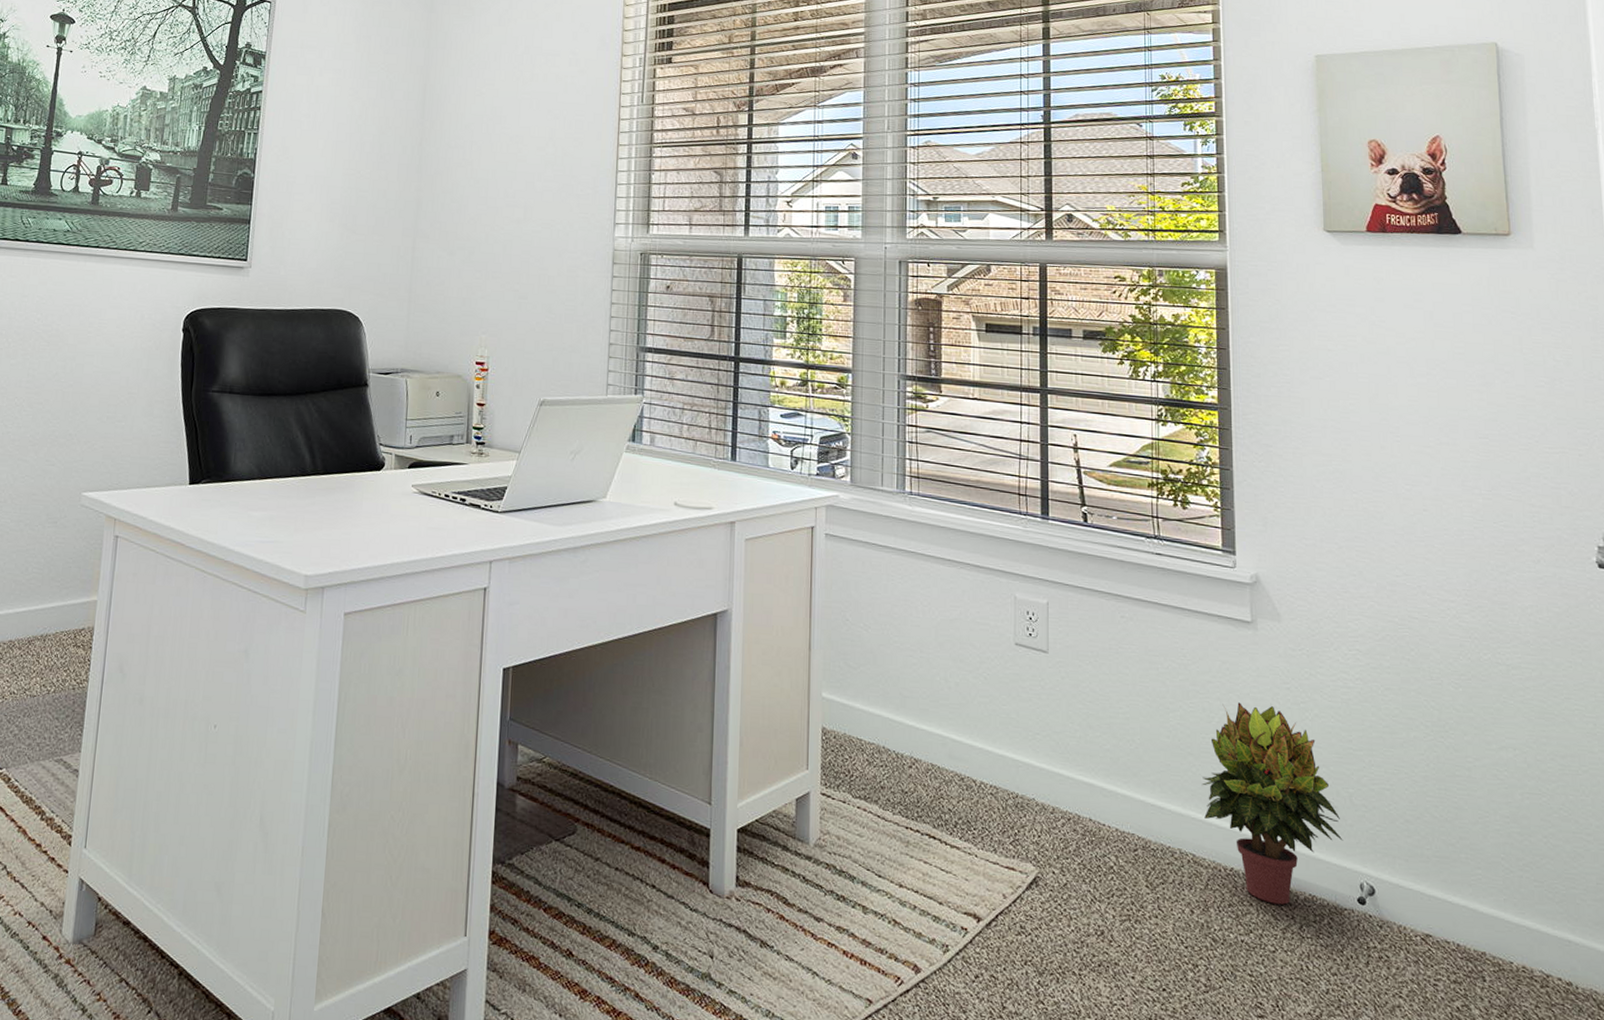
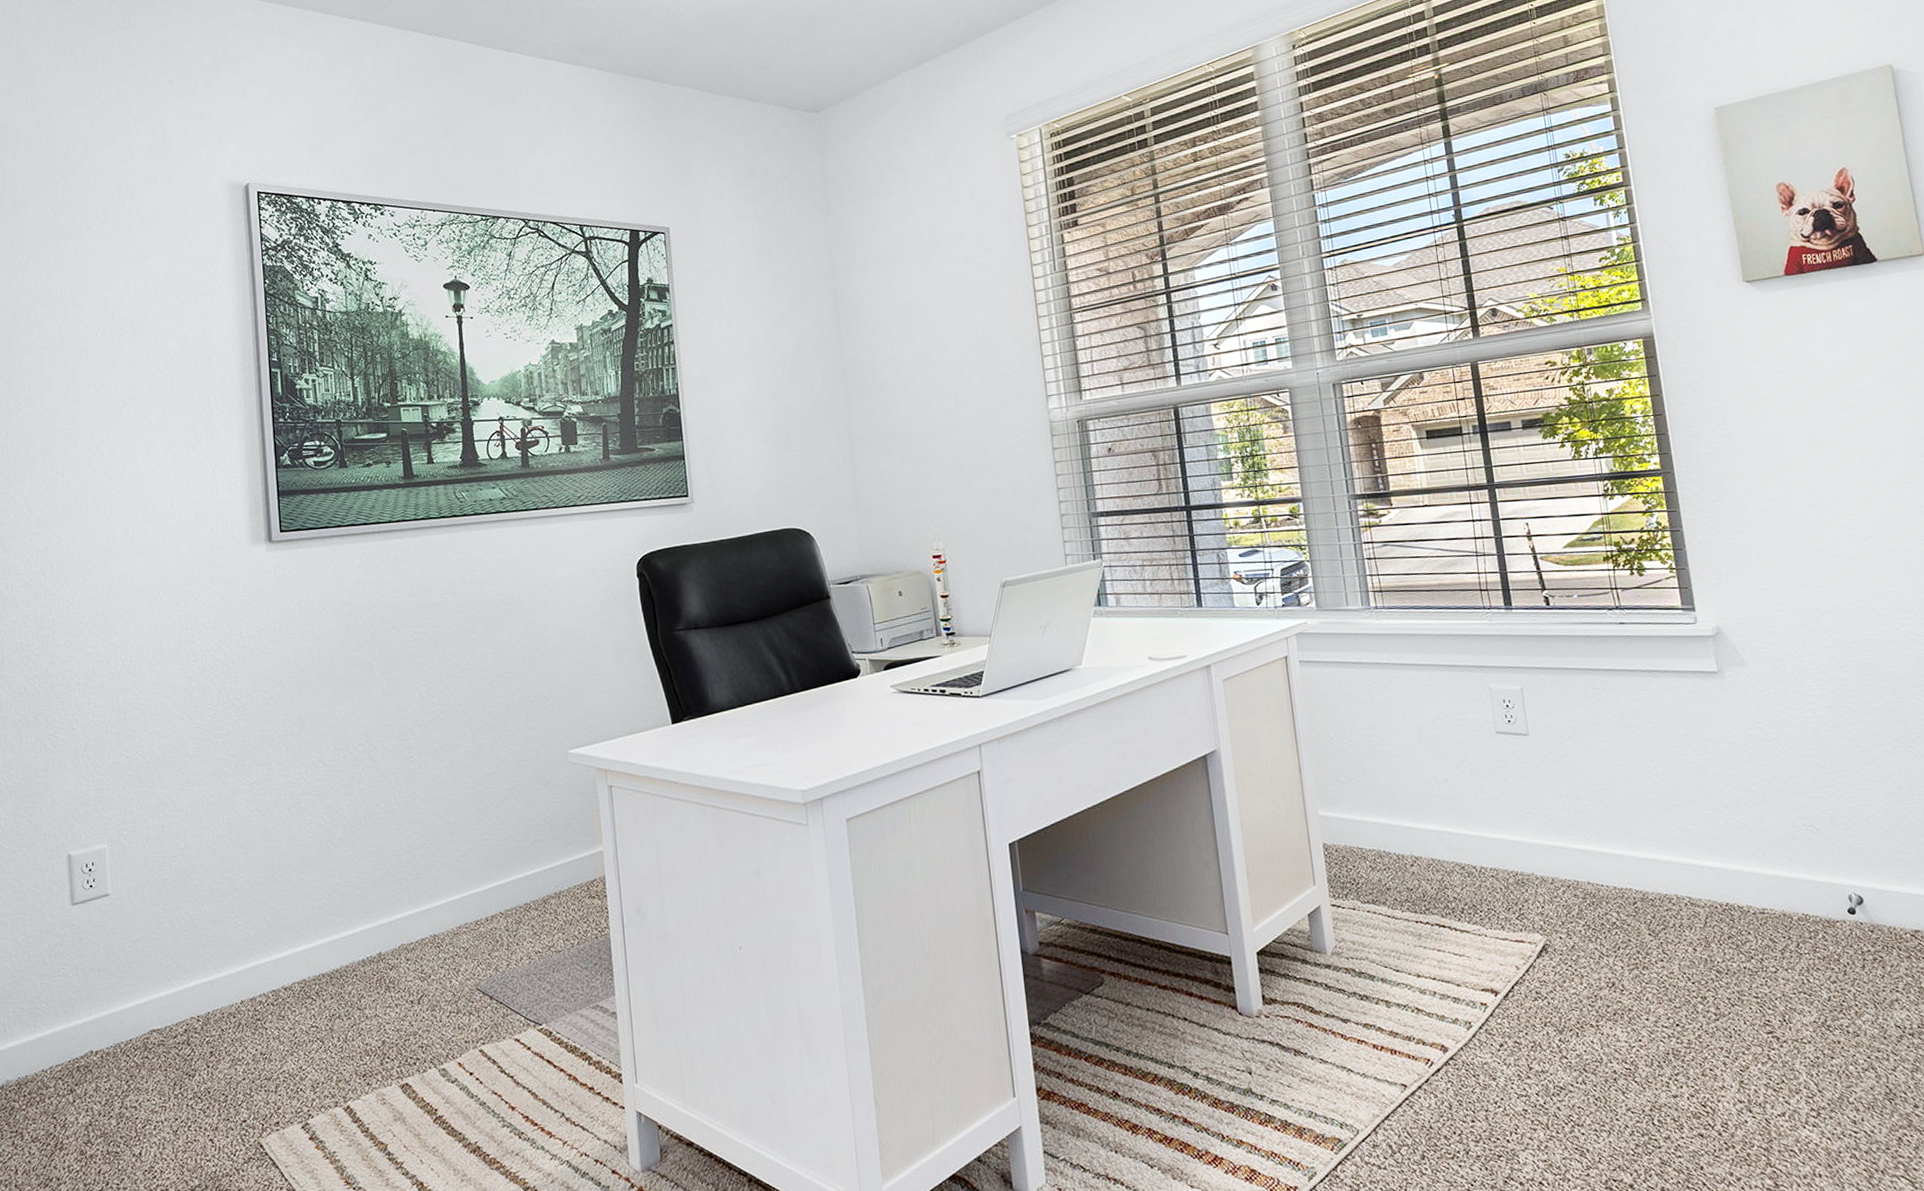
potted plant: present [1201,702,1343,905] -> none [1689,747,1828,929]

